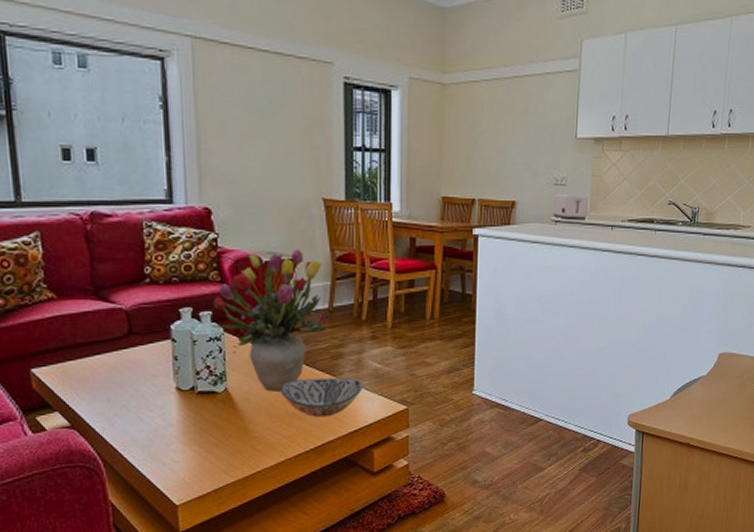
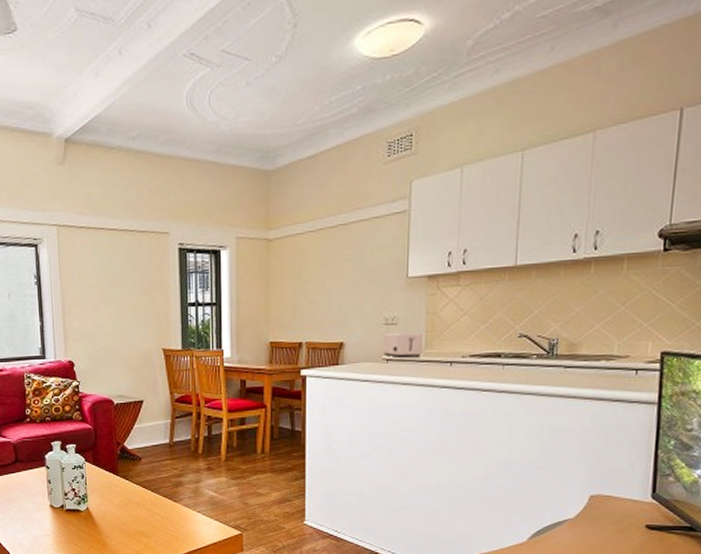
flower arrangement: present [211,249,332,392] -> none [75,393,172,512]
decorative bowl: present [280,377,364,418] -> none [130,502,201,537]

